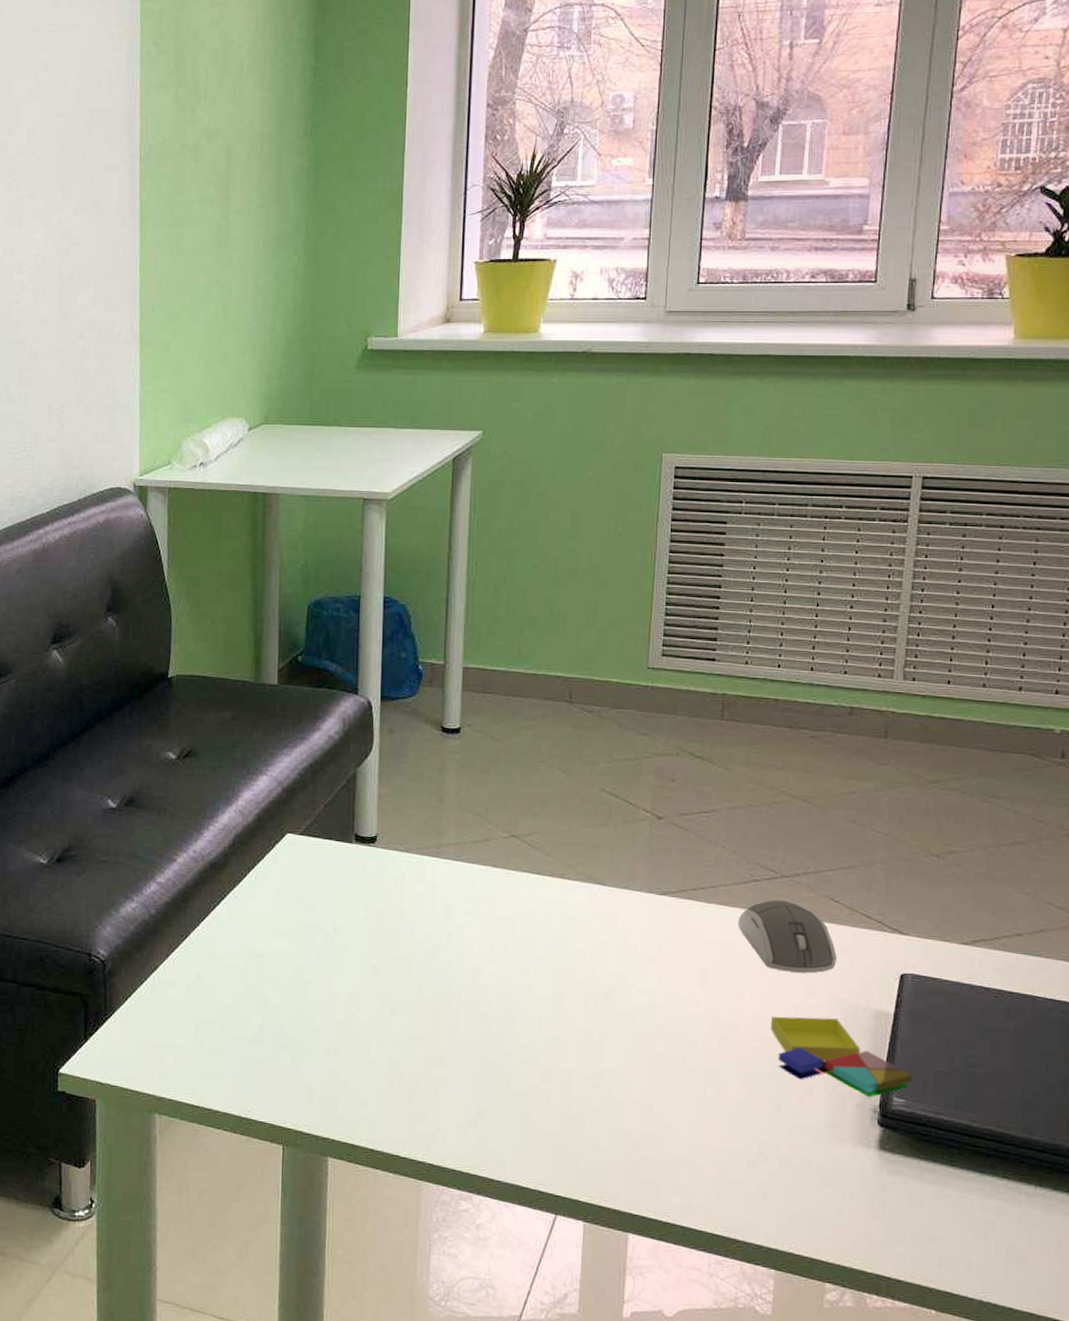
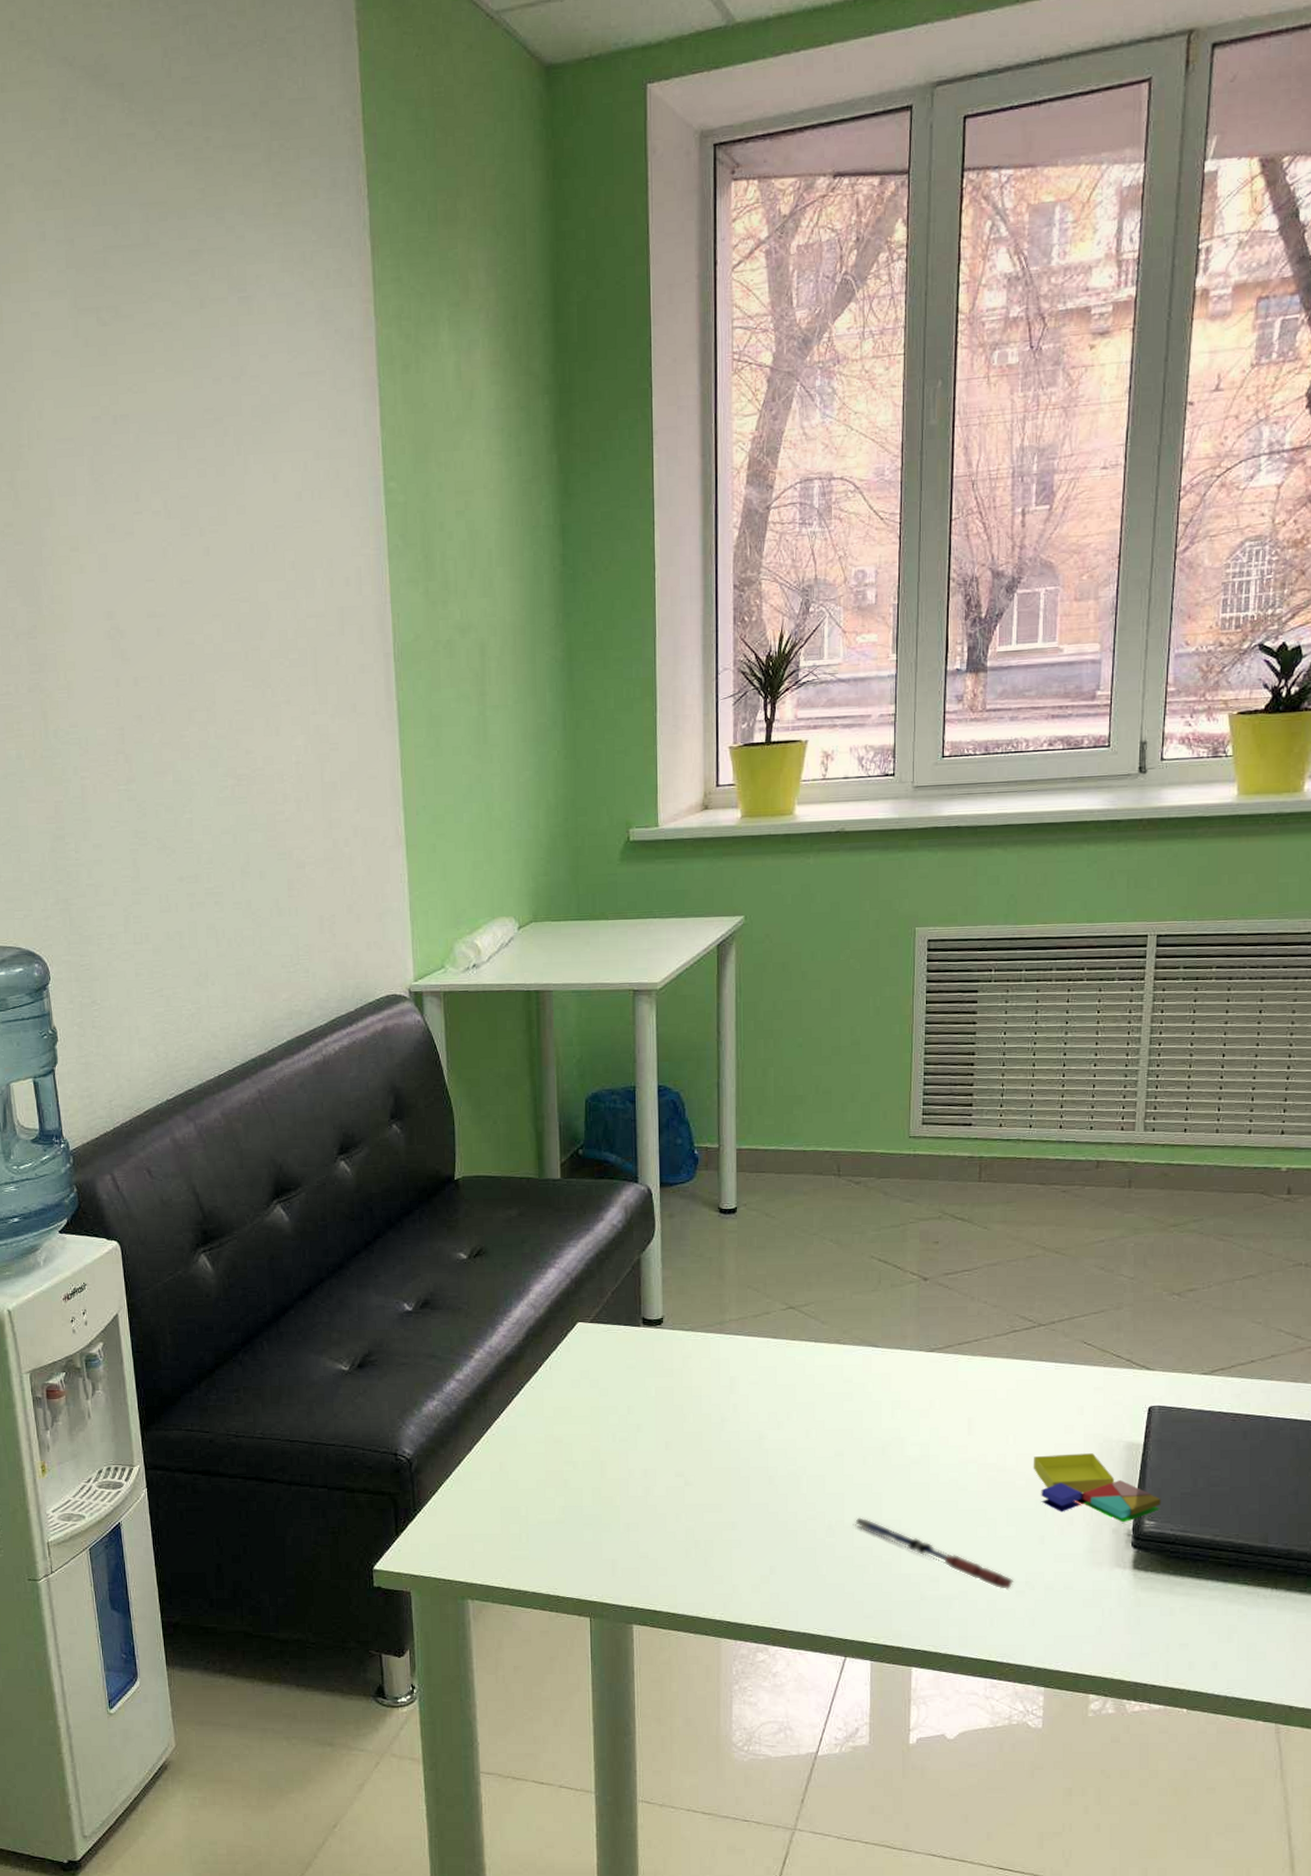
pen: none [570,1065,746,1160] -> present [853,1517,1014,1590]
computer mouse: present [737,900,837,973] -> none [1000,1347,1091,1414]

